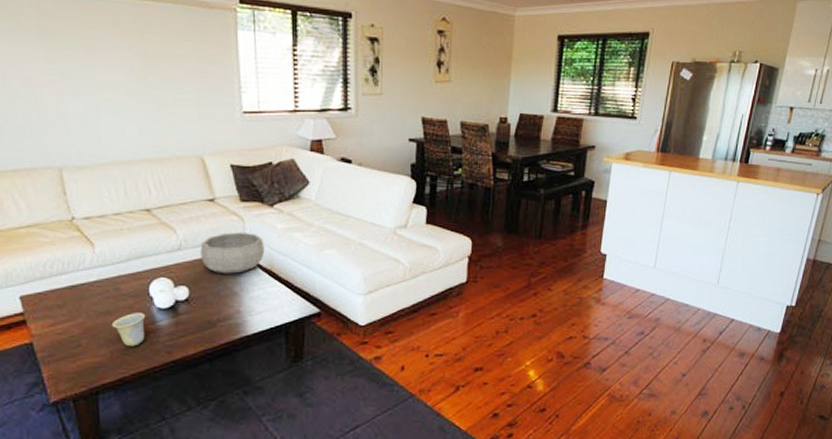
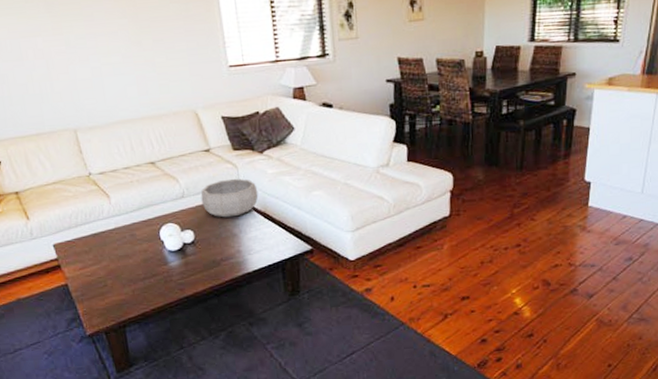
cup: present [111,313,146,347] -> none [131,255,160,286]

